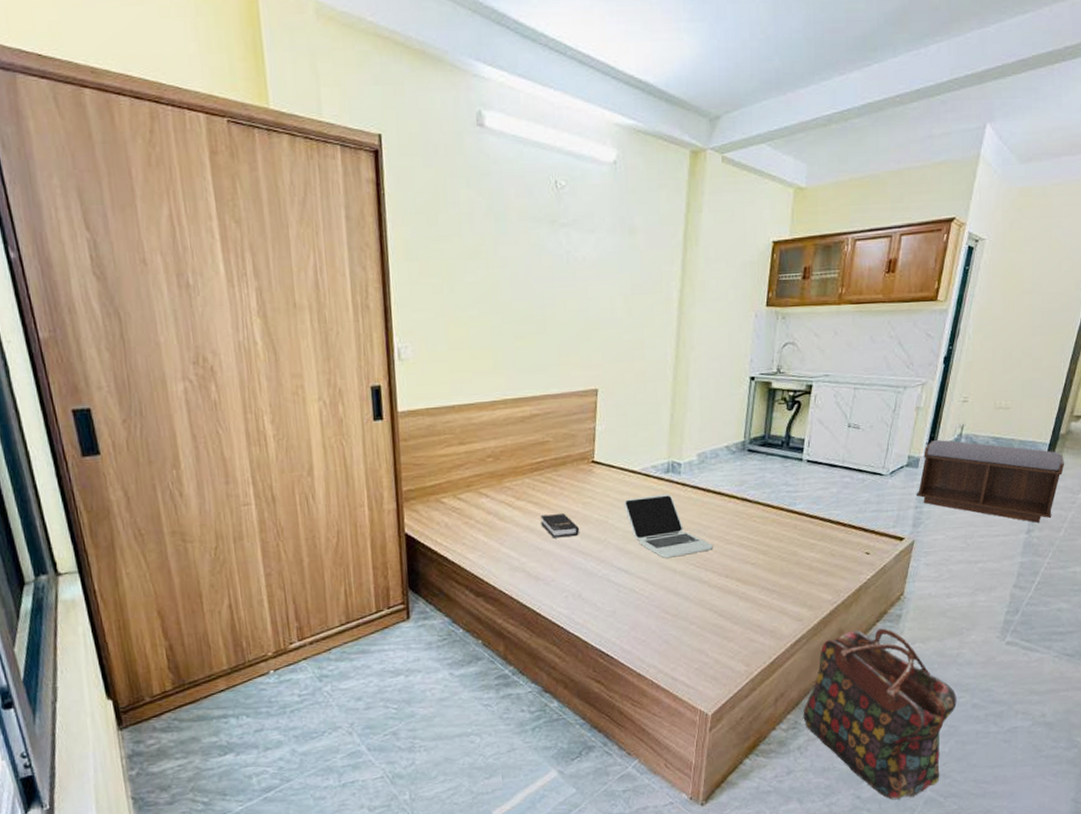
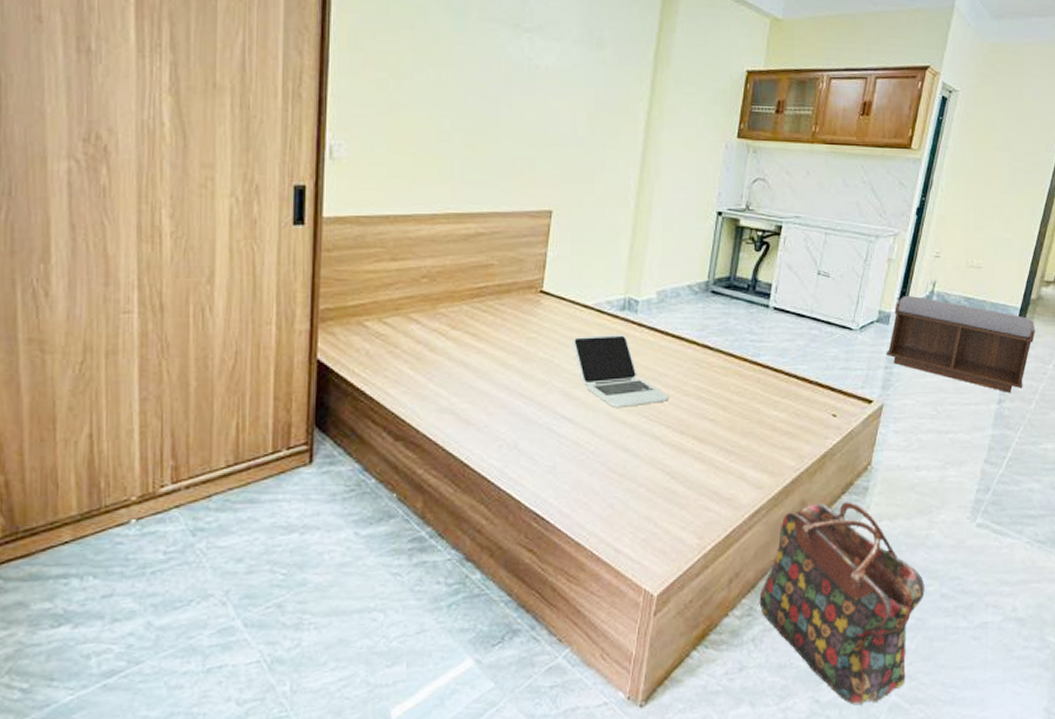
hardback book: present [540,514,579,538] -> none [477,349,520,377]

